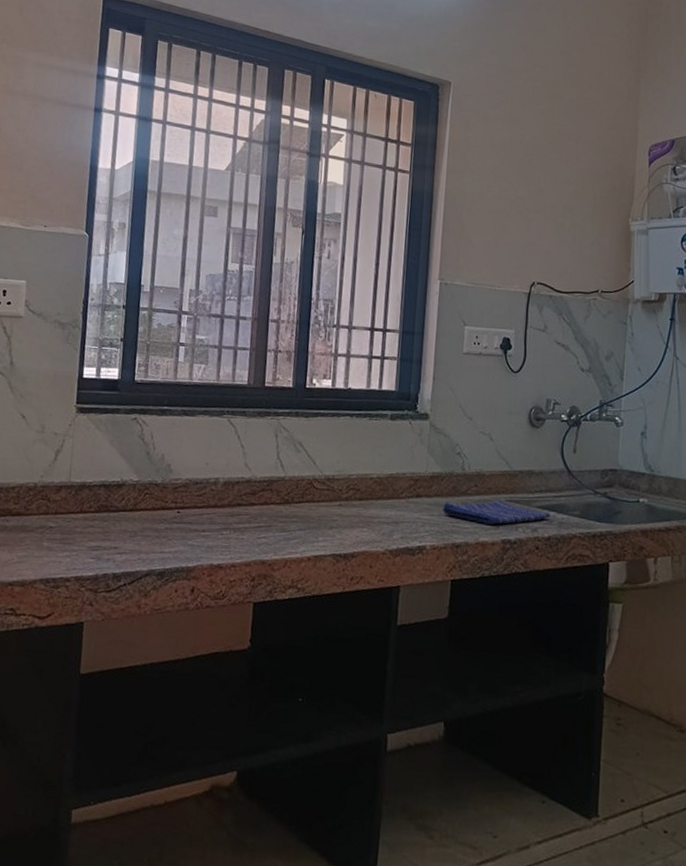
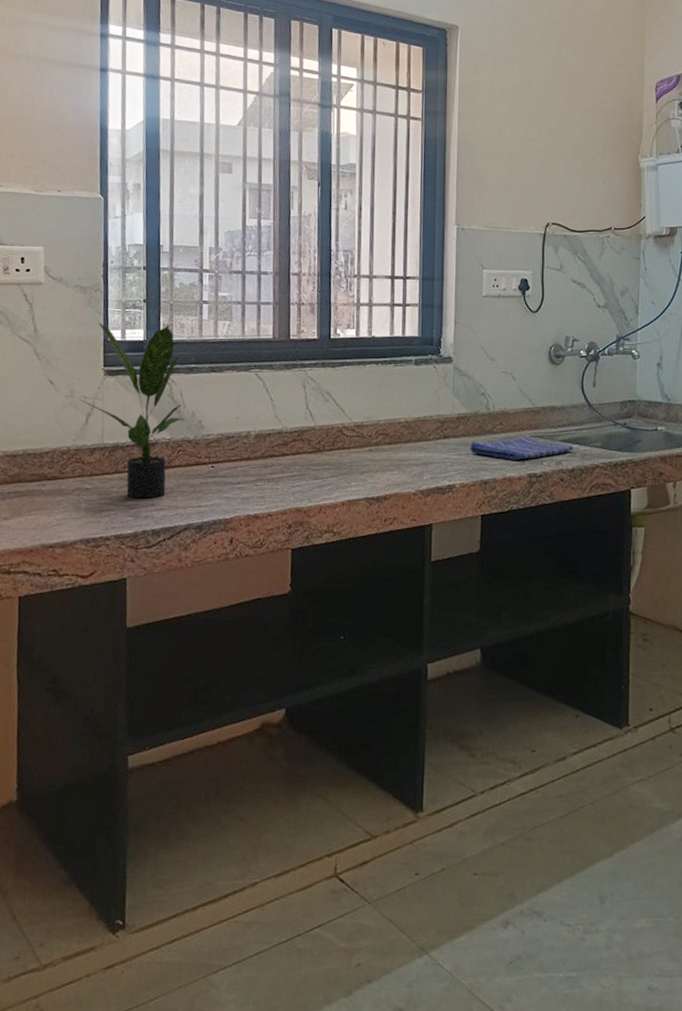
potted plant: none [50,359,154,541] -> present [80,322,185,499]

